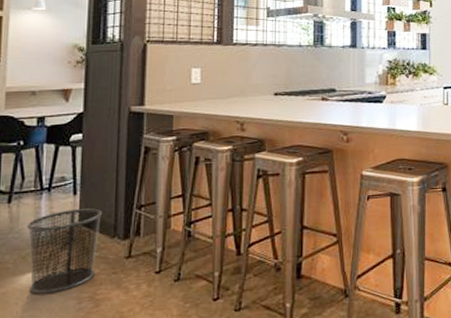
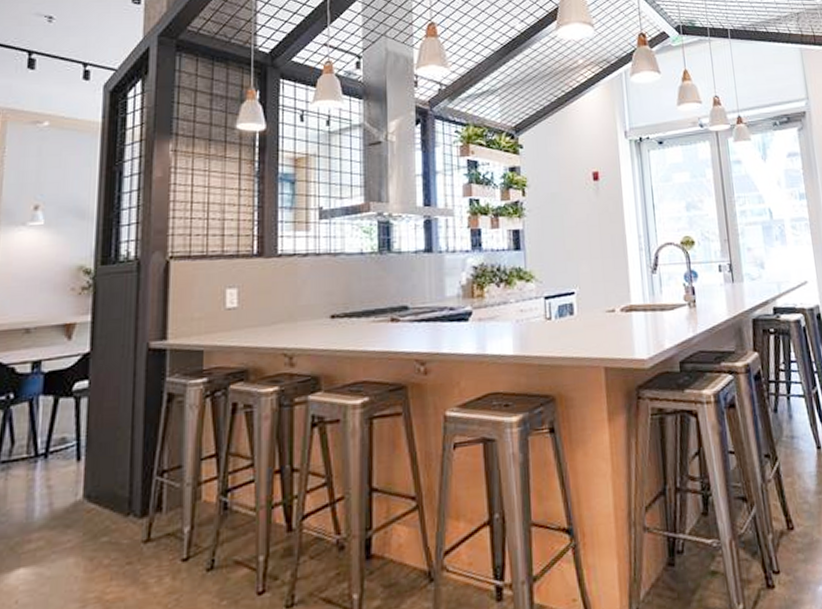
waste bin: present [27,208,103,294] -> none [17,477,115,597]

